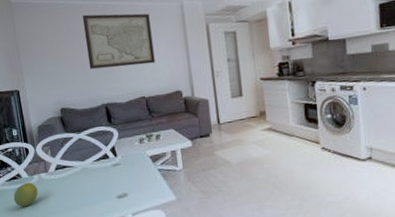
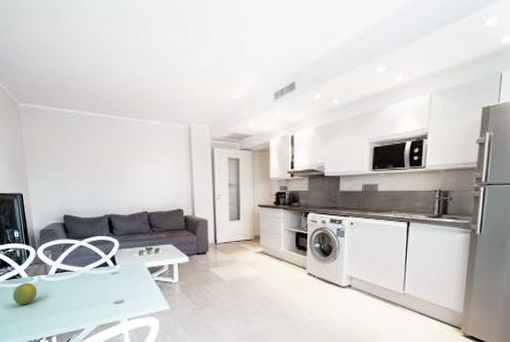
wall art: present [82,13,156,69] -> none [90,126,160,181]

